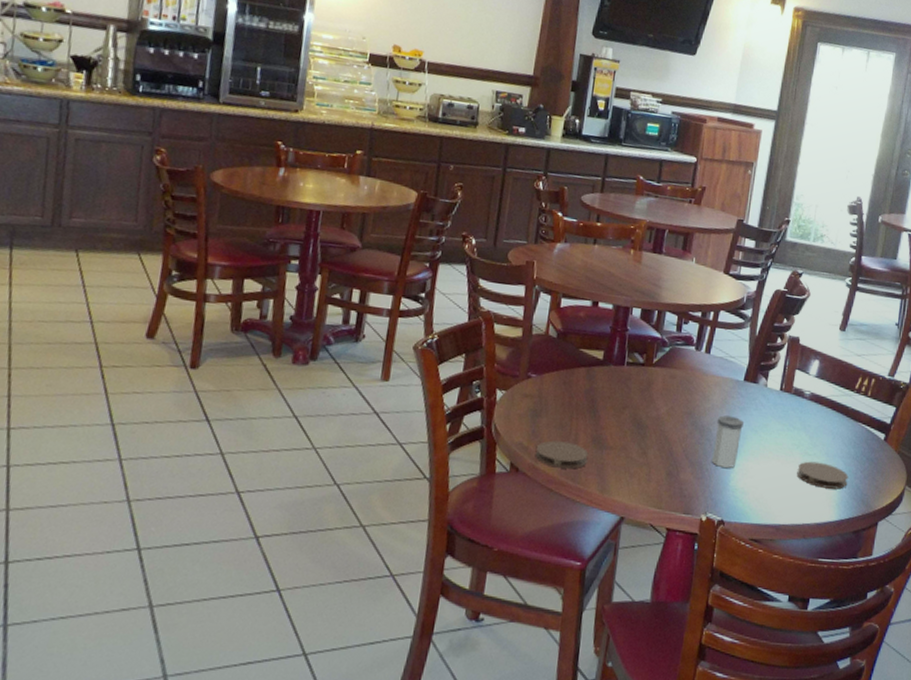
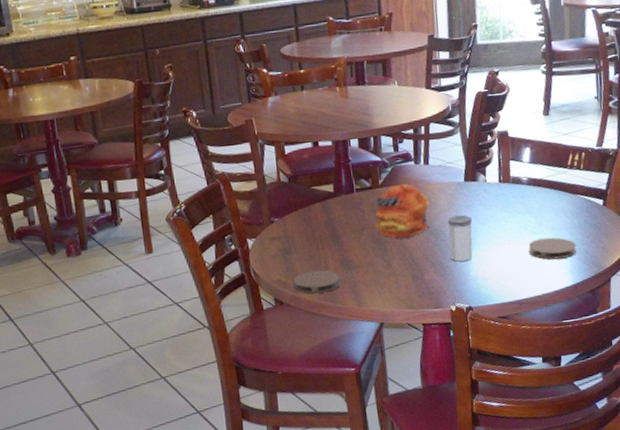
flower: none [638,367,702,428] -> present [374,183,430,238]

